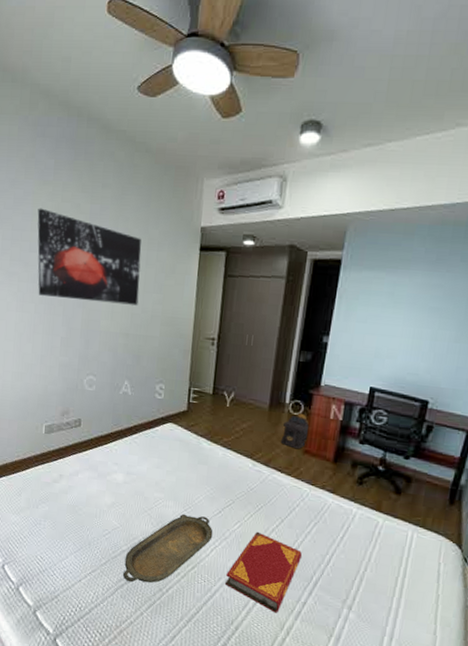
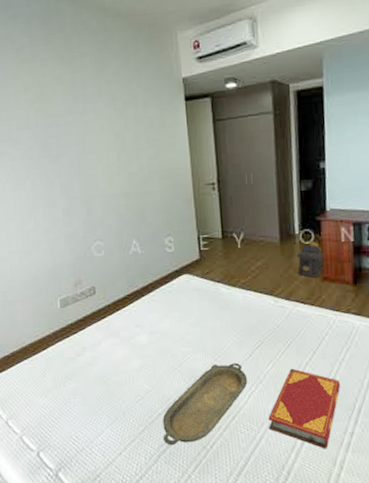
wall art: present [37,208,141,306] -> none [19,85,134,171]

